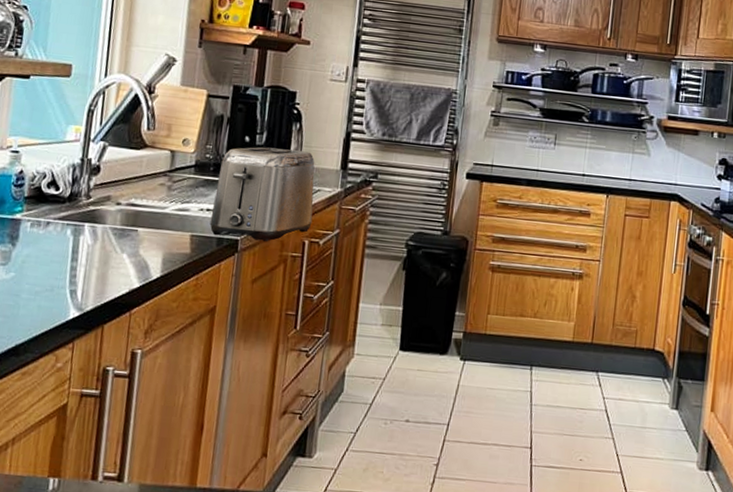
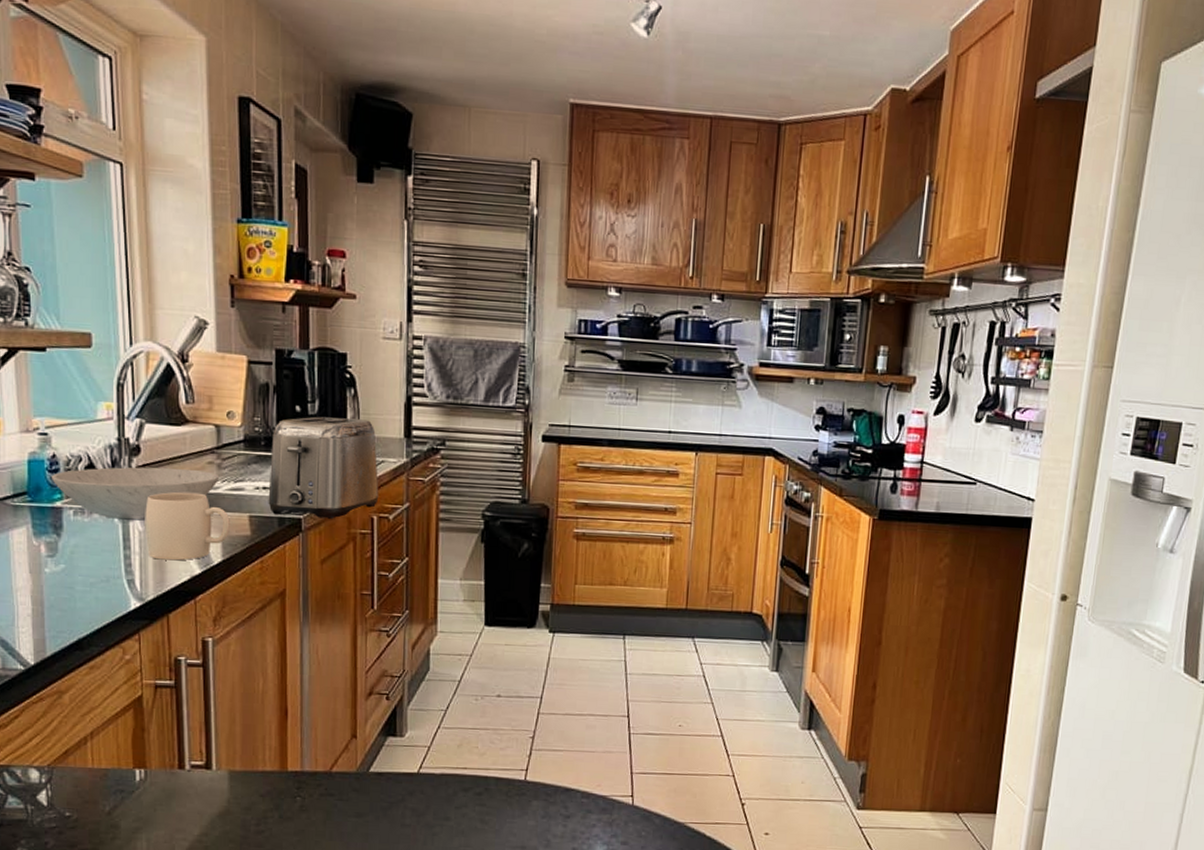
bowl: none [16,184,169,235] -> present [52,467,220,521]
mug: none [93,209,173,274] -> present [145,491,230,561]

